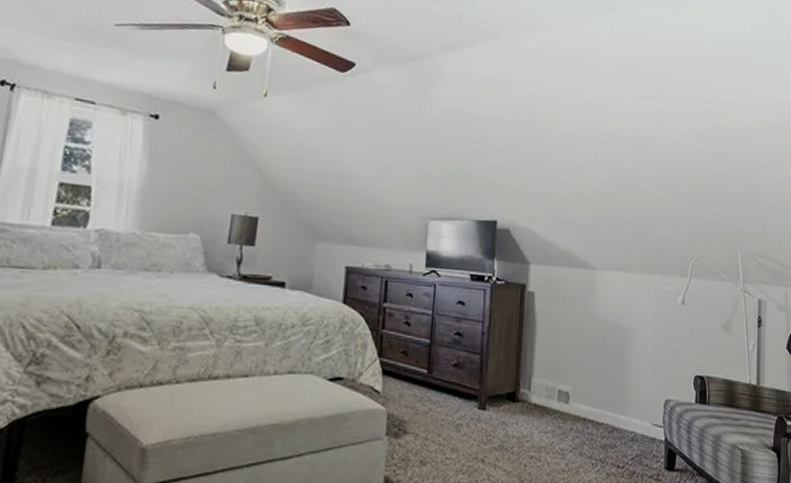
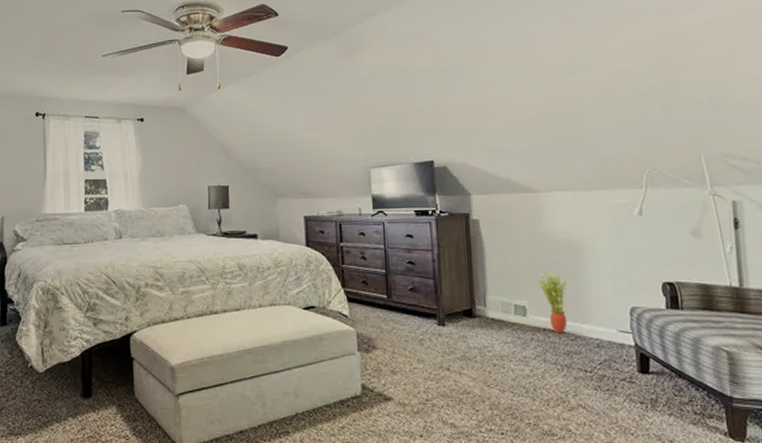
potted plant: none [584,355,612,425] -> present [537,270,568,334]

